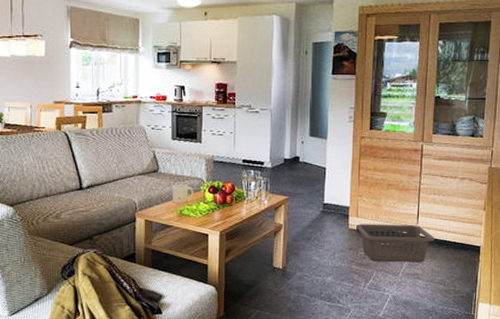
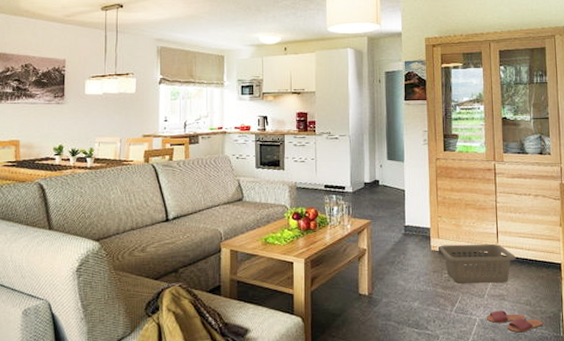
mug: present [171,185,194,204] -> none [256,212,278,233]
slippers: none [398,288,455,310] -> present [486,310,543,333]

